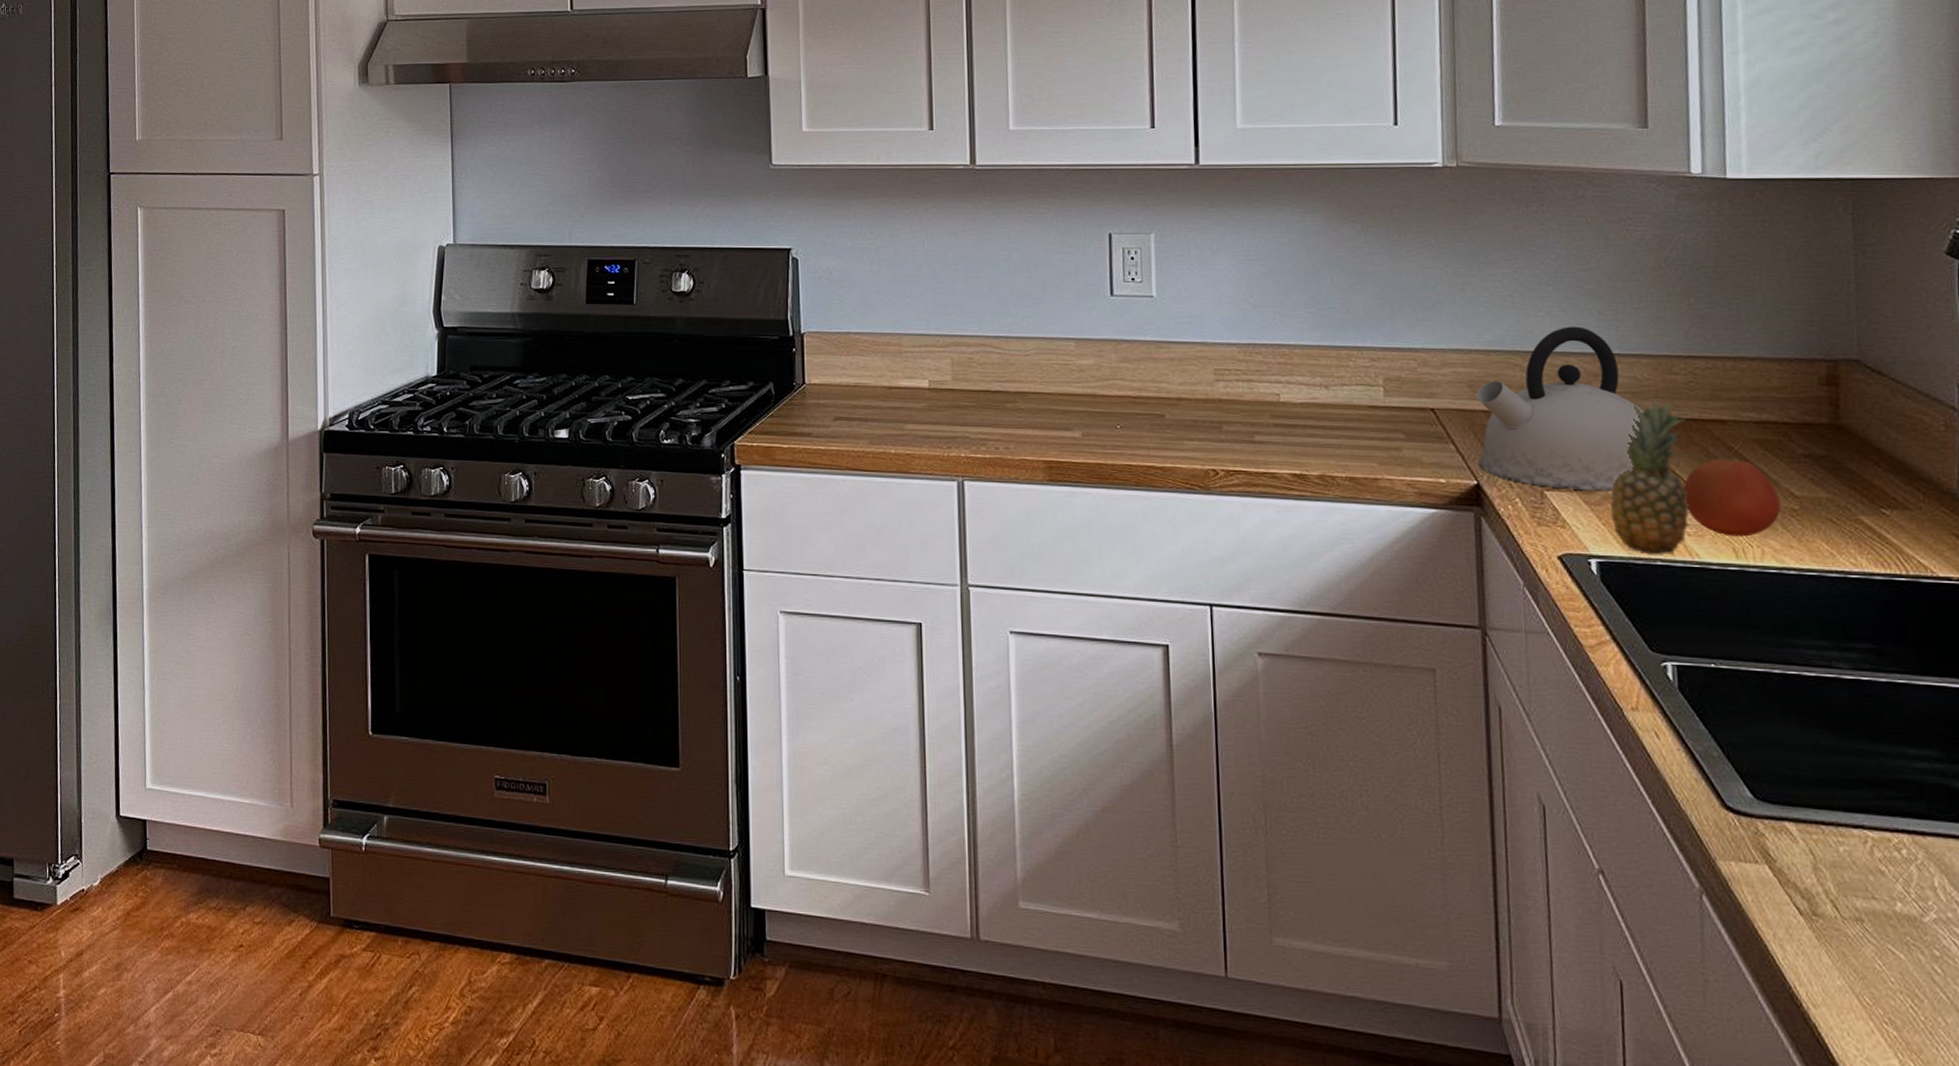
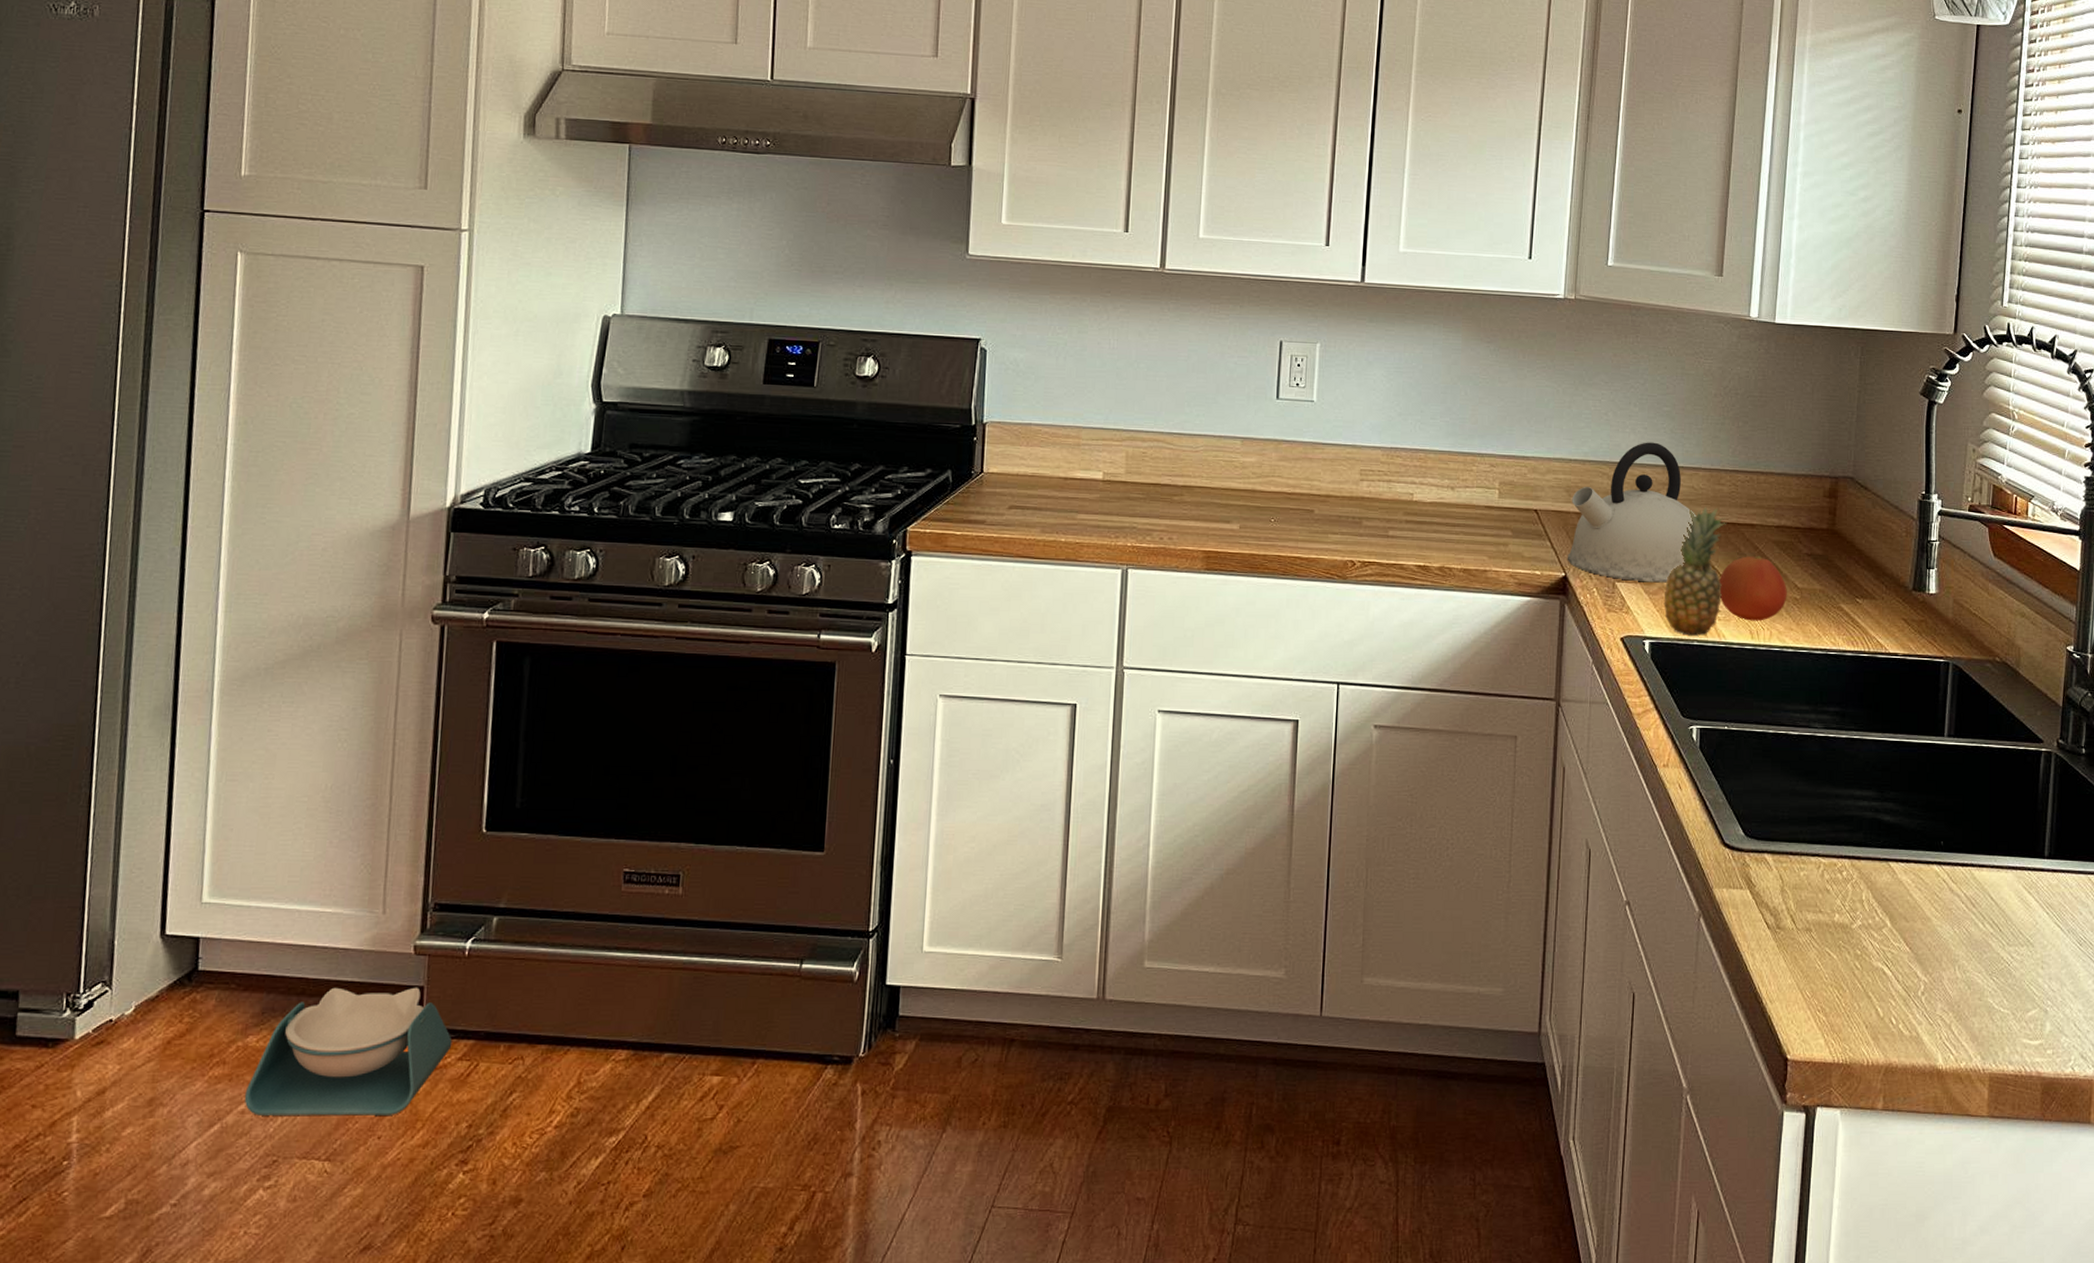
pet bowl: none [190,873,357,998] -> present [244,987,453,1116]

